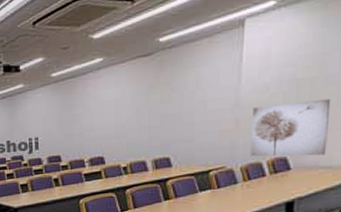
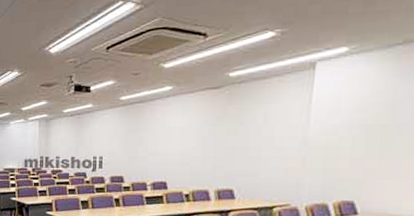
wall art: present [250,99,330,157] -> none [316,148,401,203]

